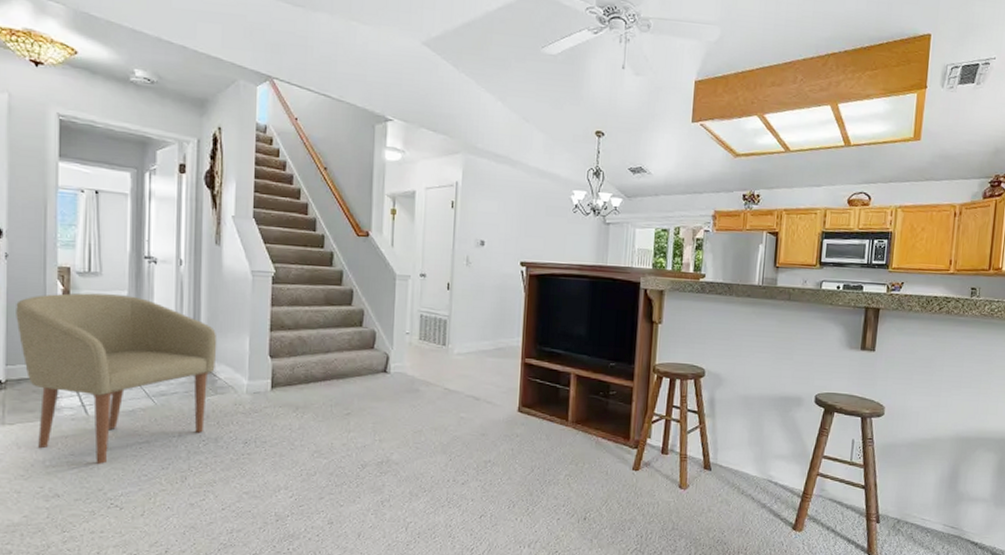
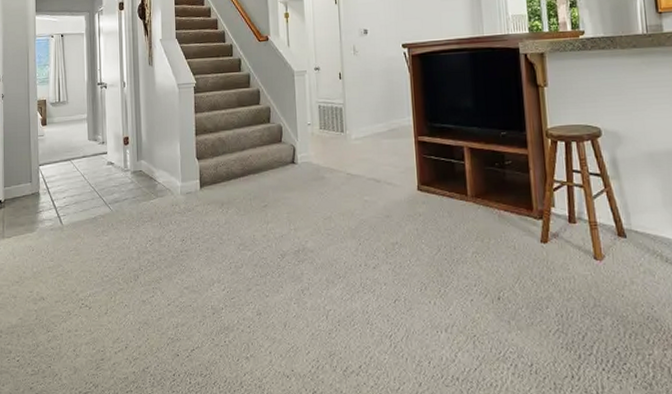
chair: present [16,293,217,464] -> none [10,118,156,268]

